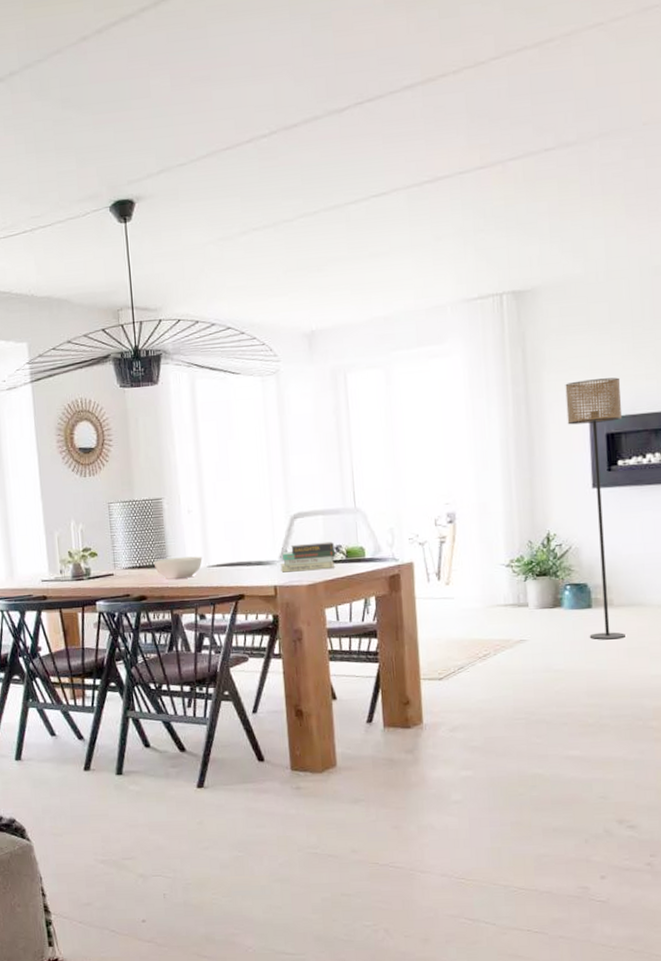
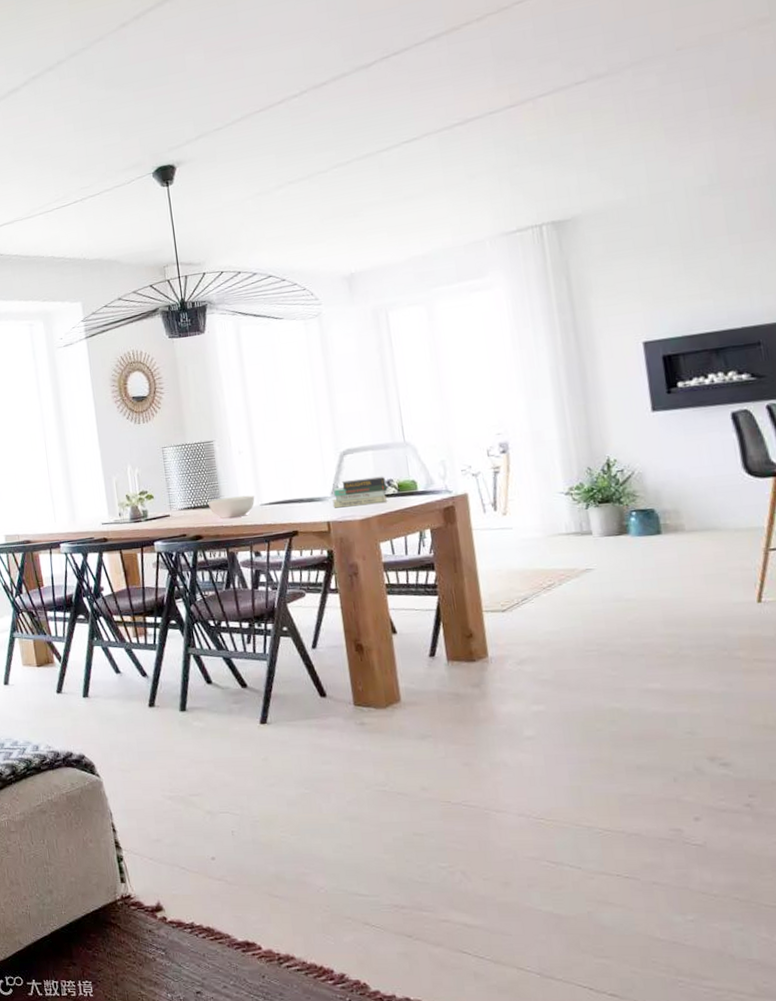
floor lamp: present [565,377,625,640] -> none [614,299,701,567]

